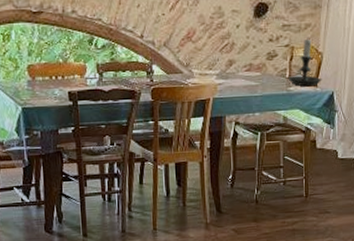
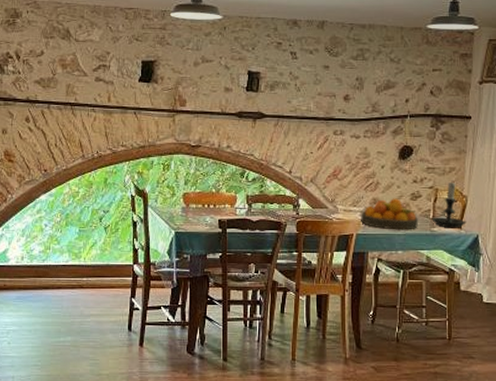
fruit bowl: none [217,59,275,92] -> present [361,198,418,230]

